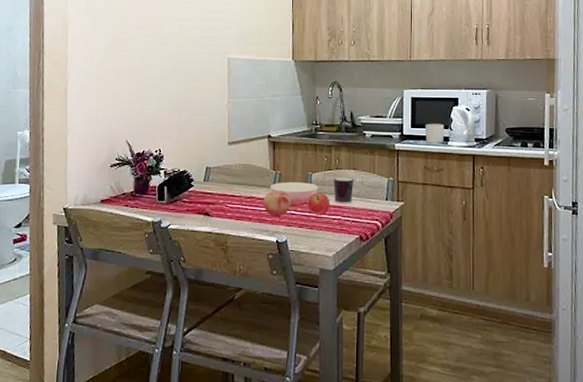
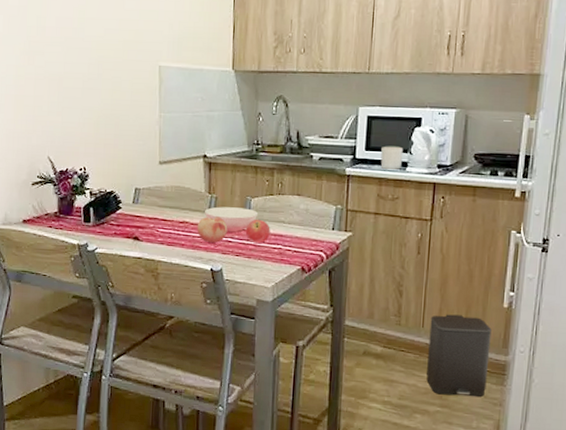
mug: present [334,176,353,205] -> none [275,203,297,233]
pedal bin: none [479,276,536,356] -> present [426,314,492,397]

